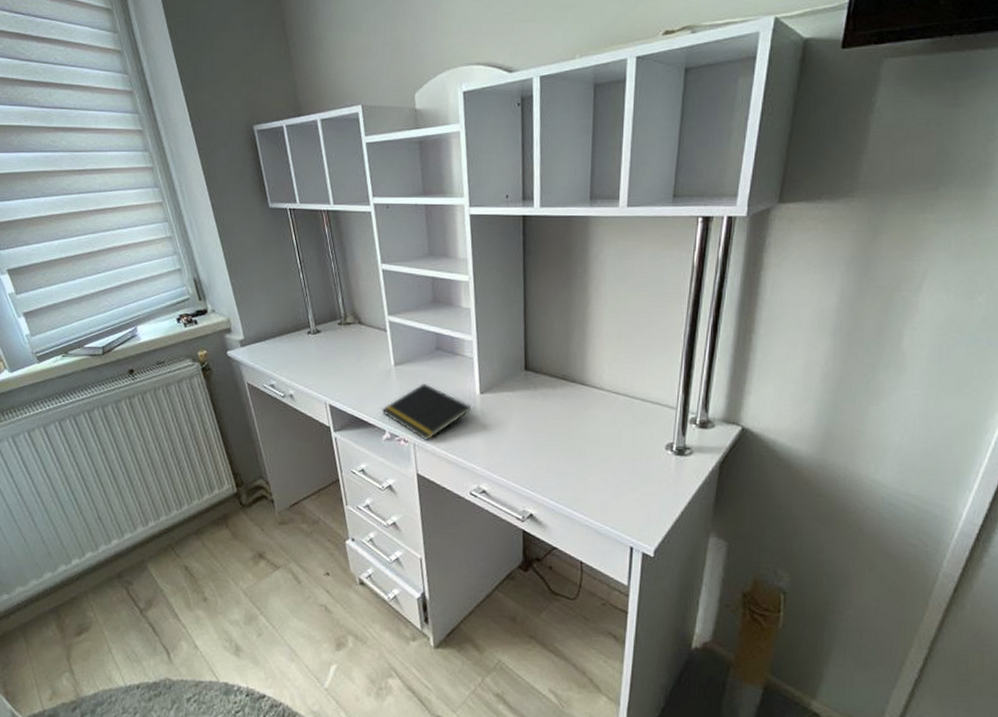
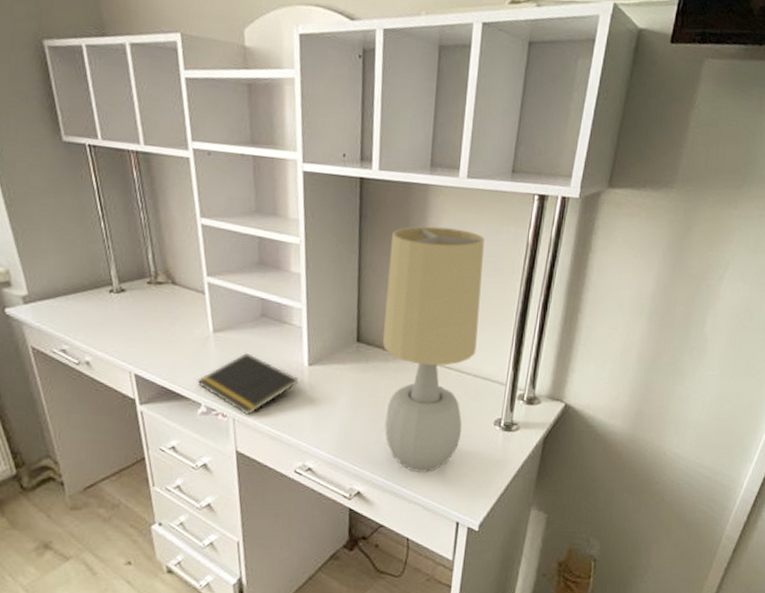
table lamp: none [550,256,648,496] -> present [383,226,485,472]

